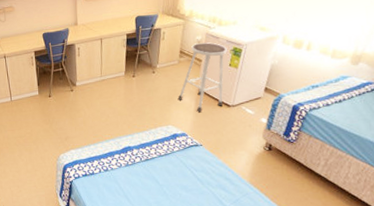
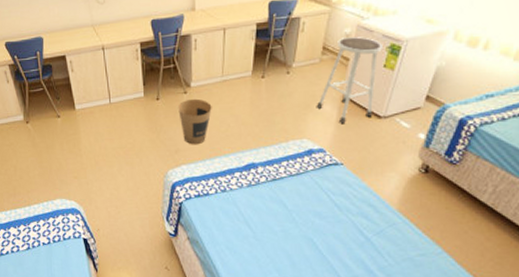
trash can: none [66,95,94,133] -> present [178,98,212,145]

